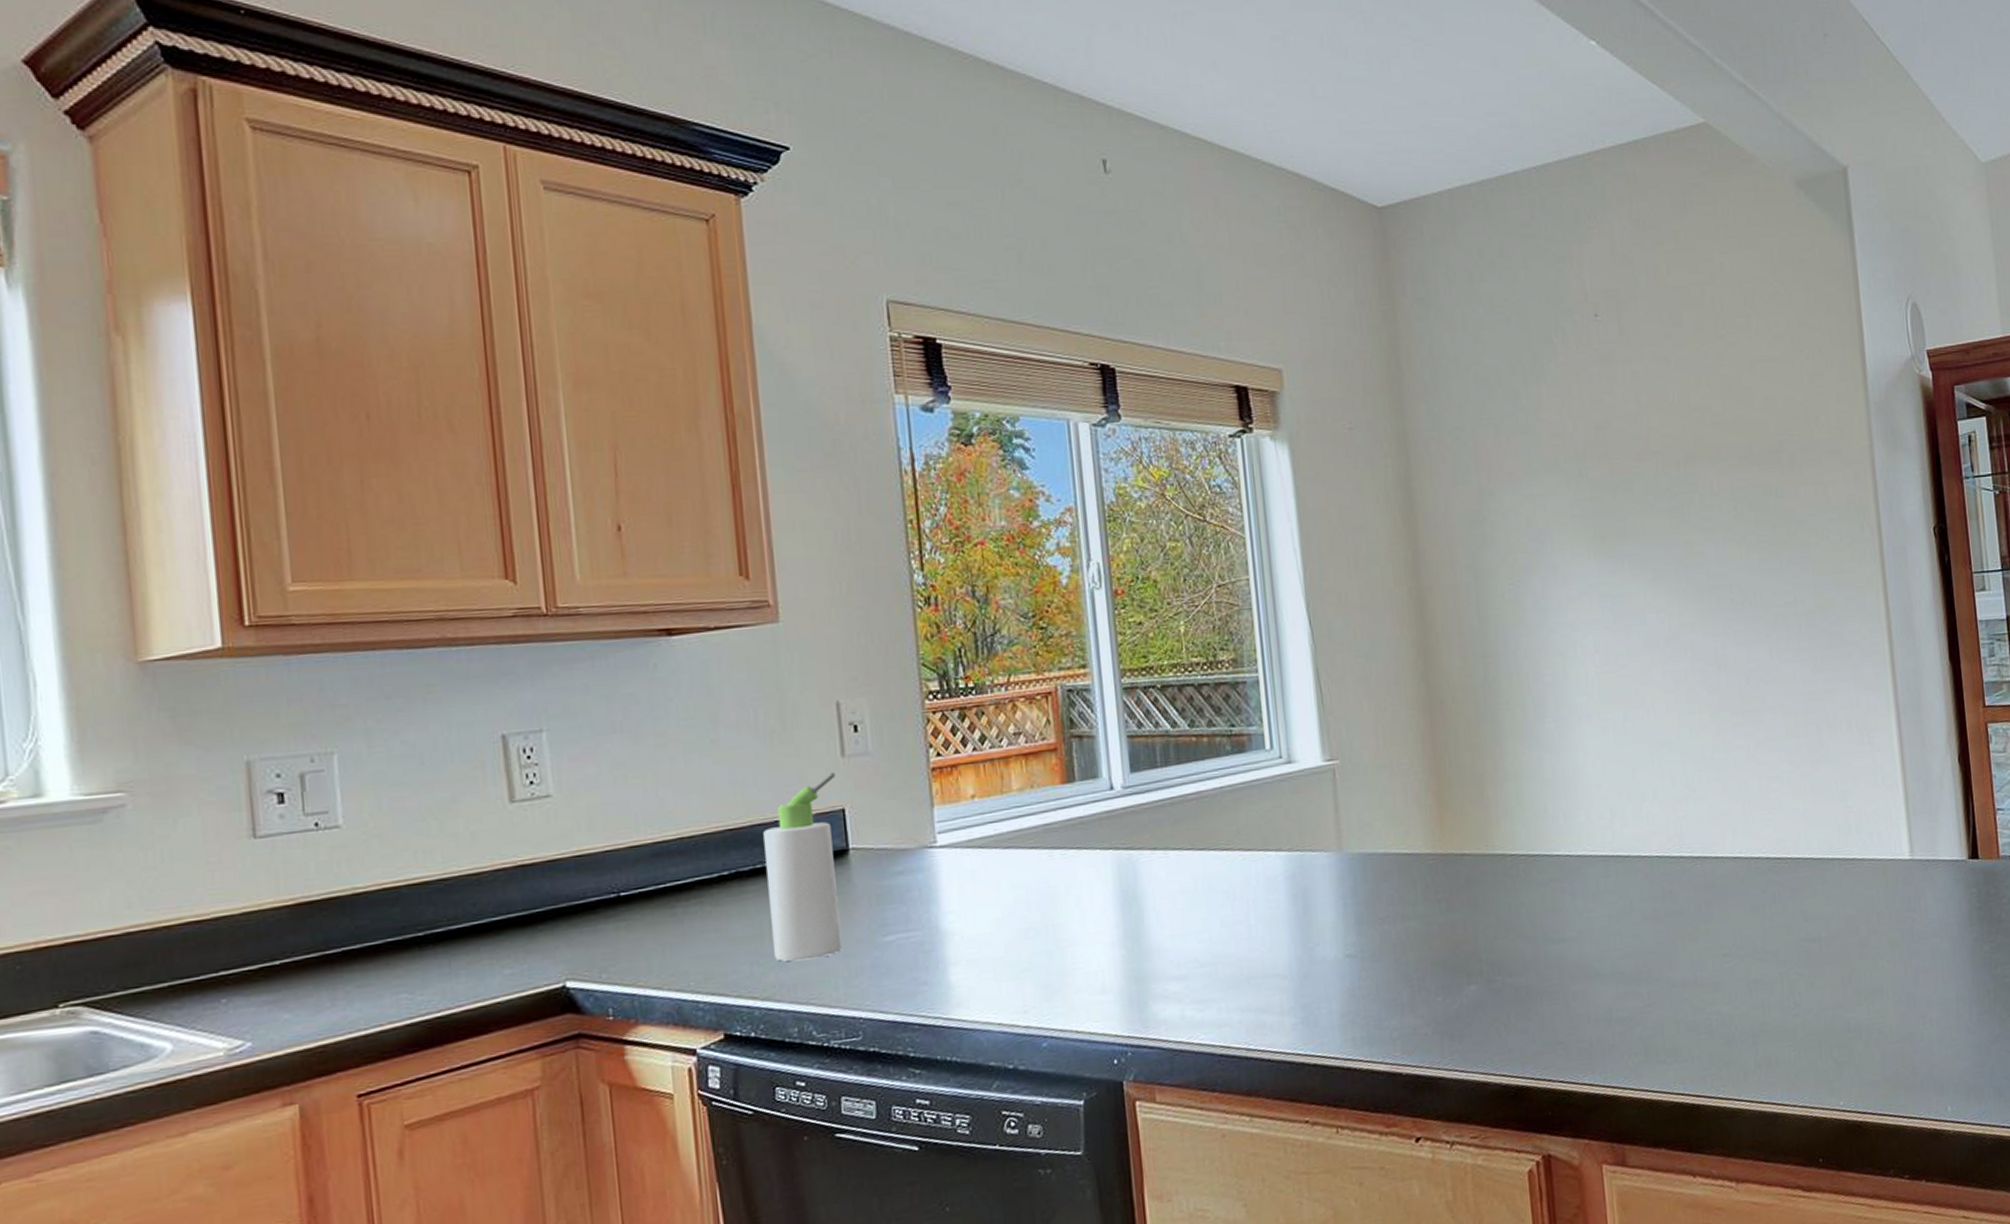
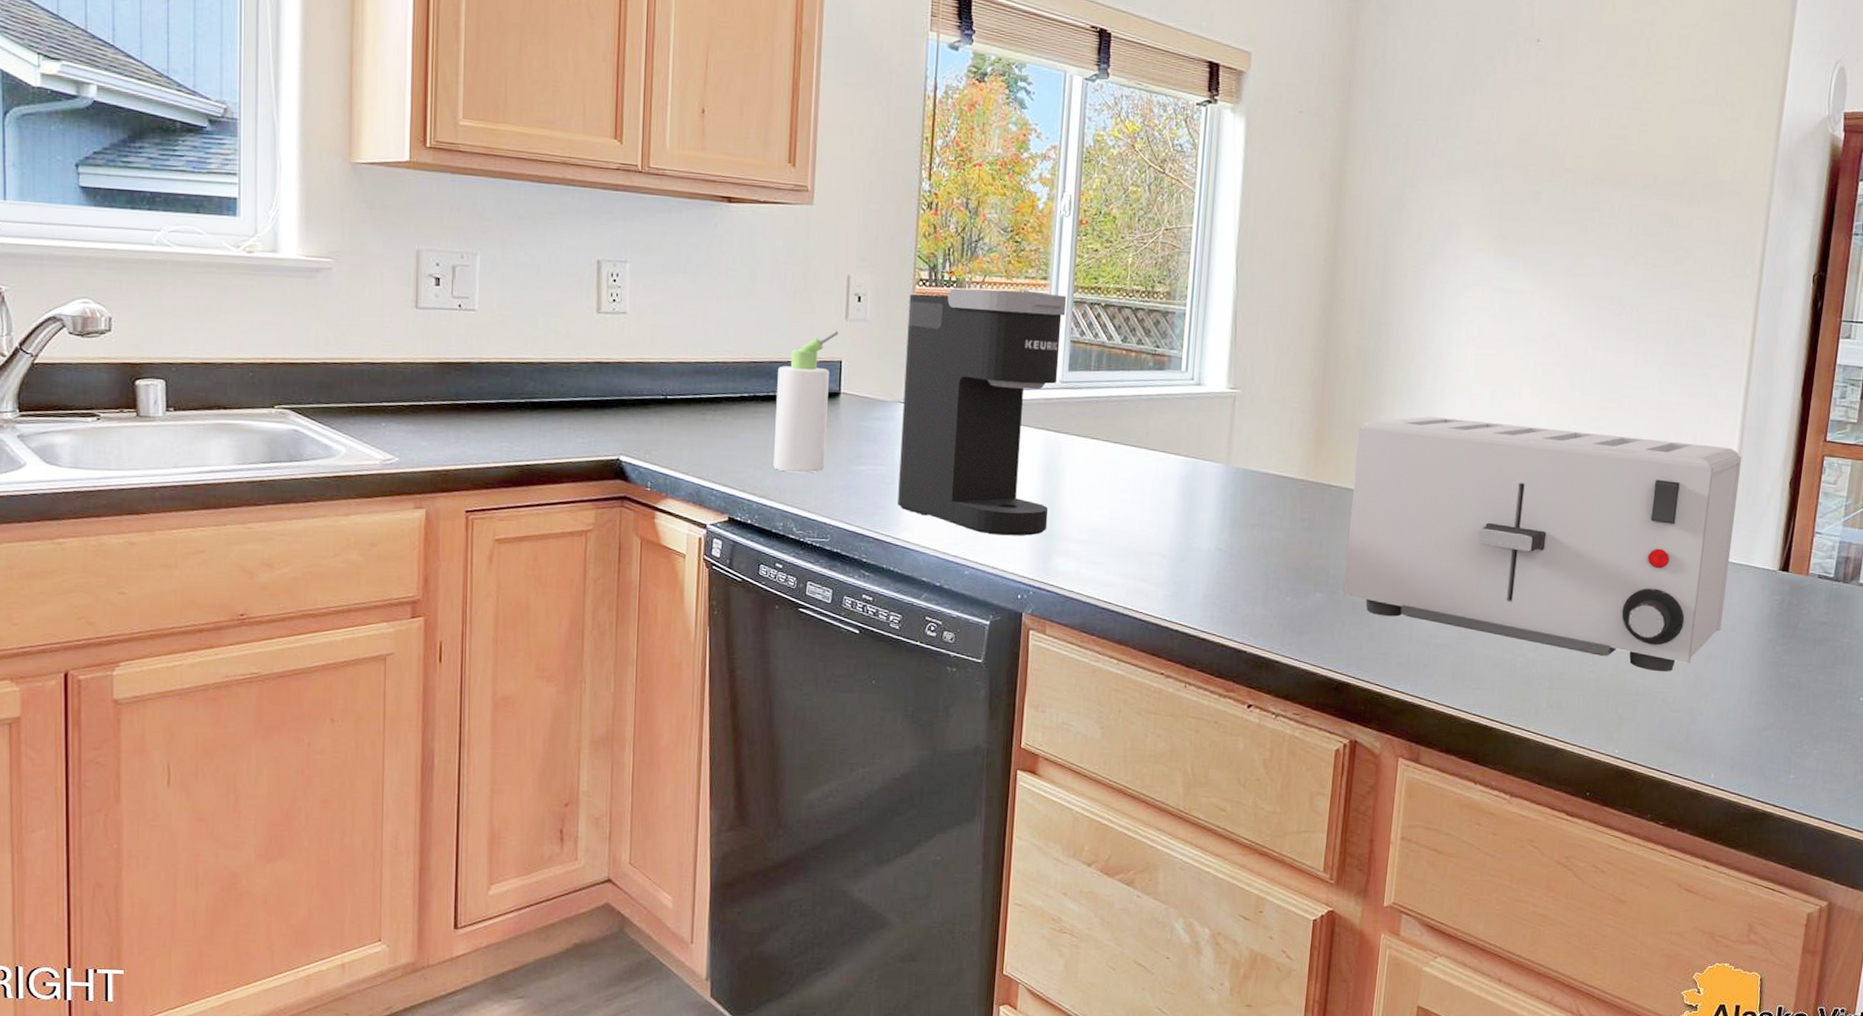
coffee maker: none [919,683,1136,991] -> present [898,288,1067,536]
toaster: none [1482,731,1923,1001] -> present [1343,416,1742,672]

